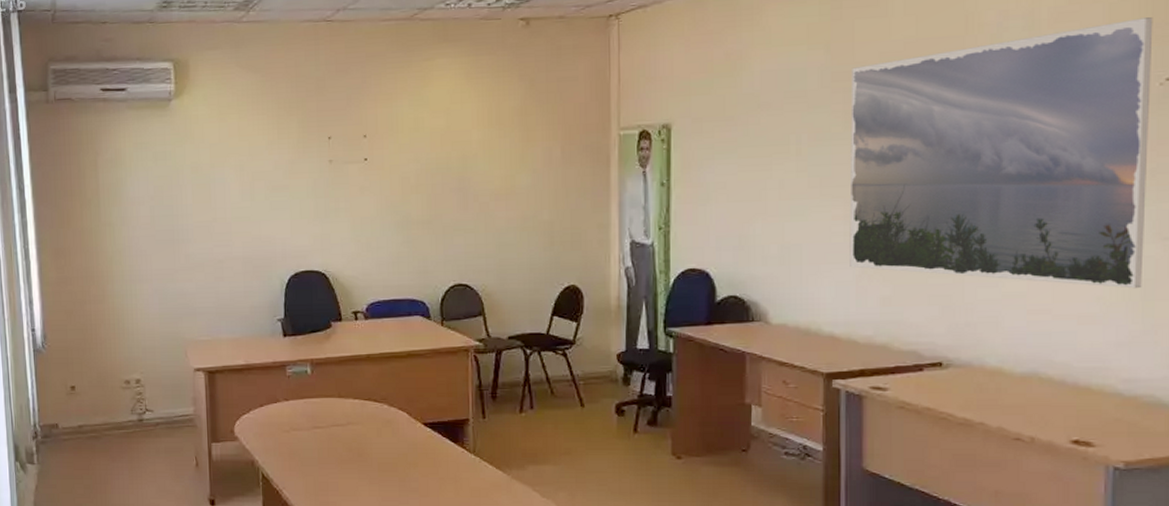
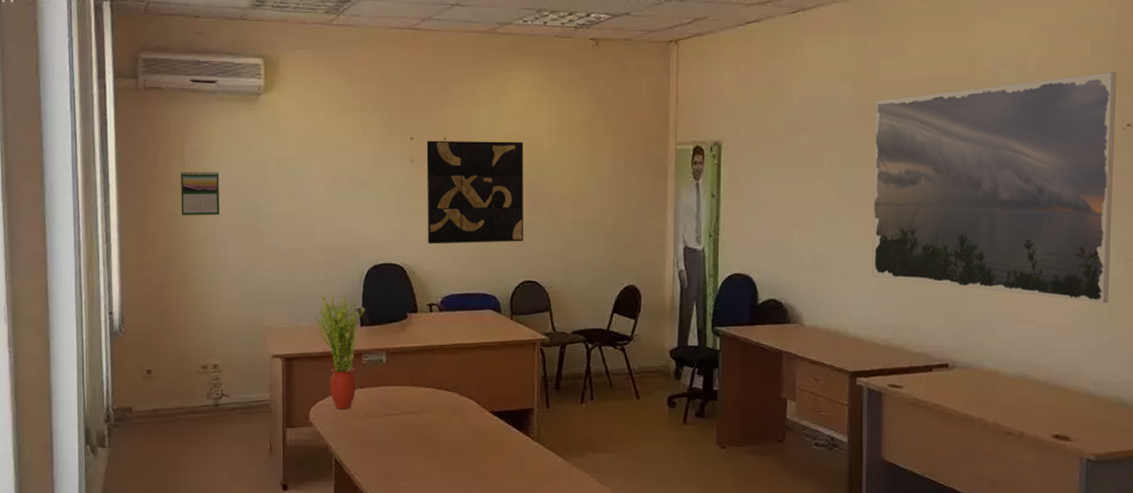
calendar: none [95,181,135,230] -> present [181,170,219,216]
potted plant: none [235,304,287,423] -> present [314,294,365,409]
wall art: none [345,135,452,249] -> present [426,140,523,244]

